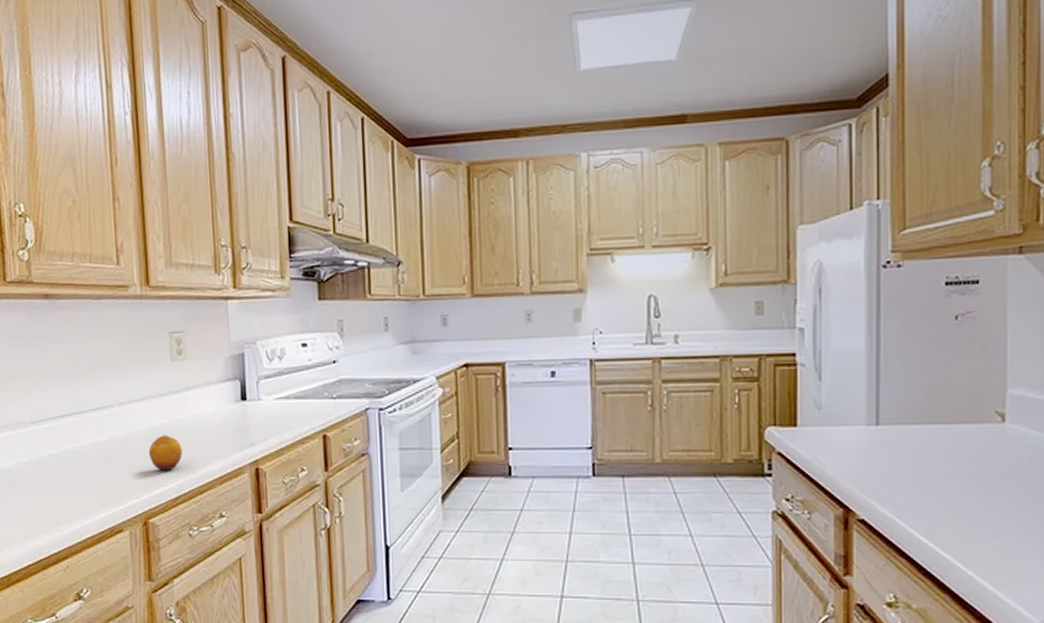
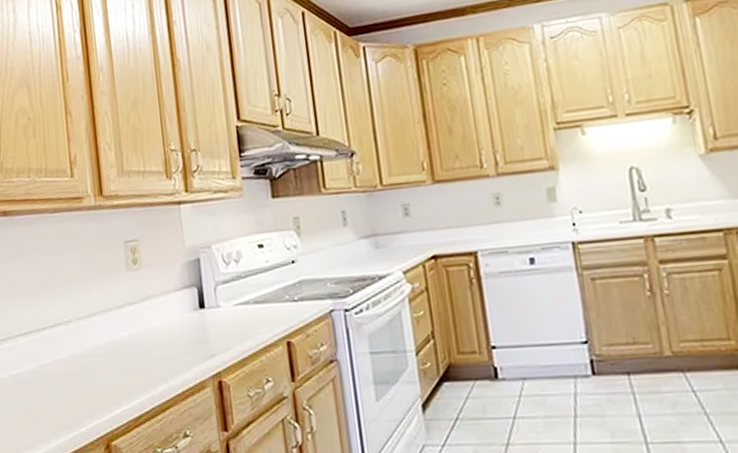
fruit: present [148,435,183,471] -> none [108,349,143,389]

